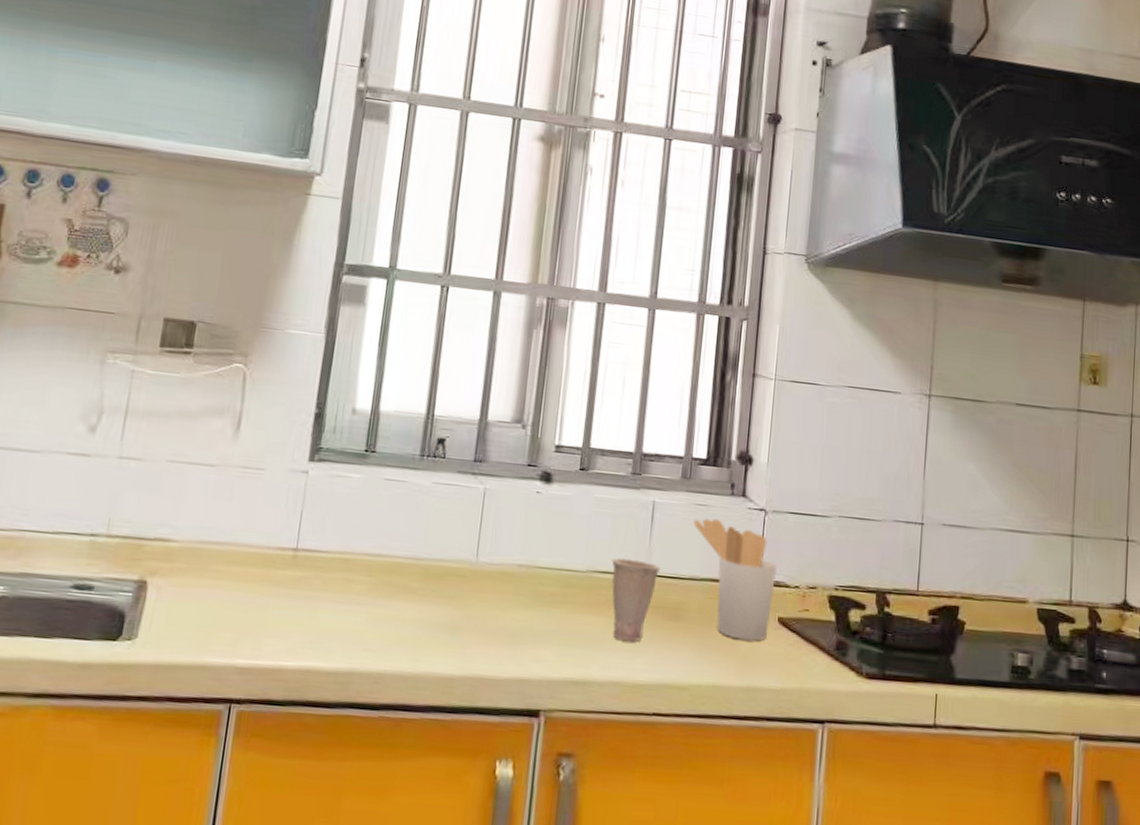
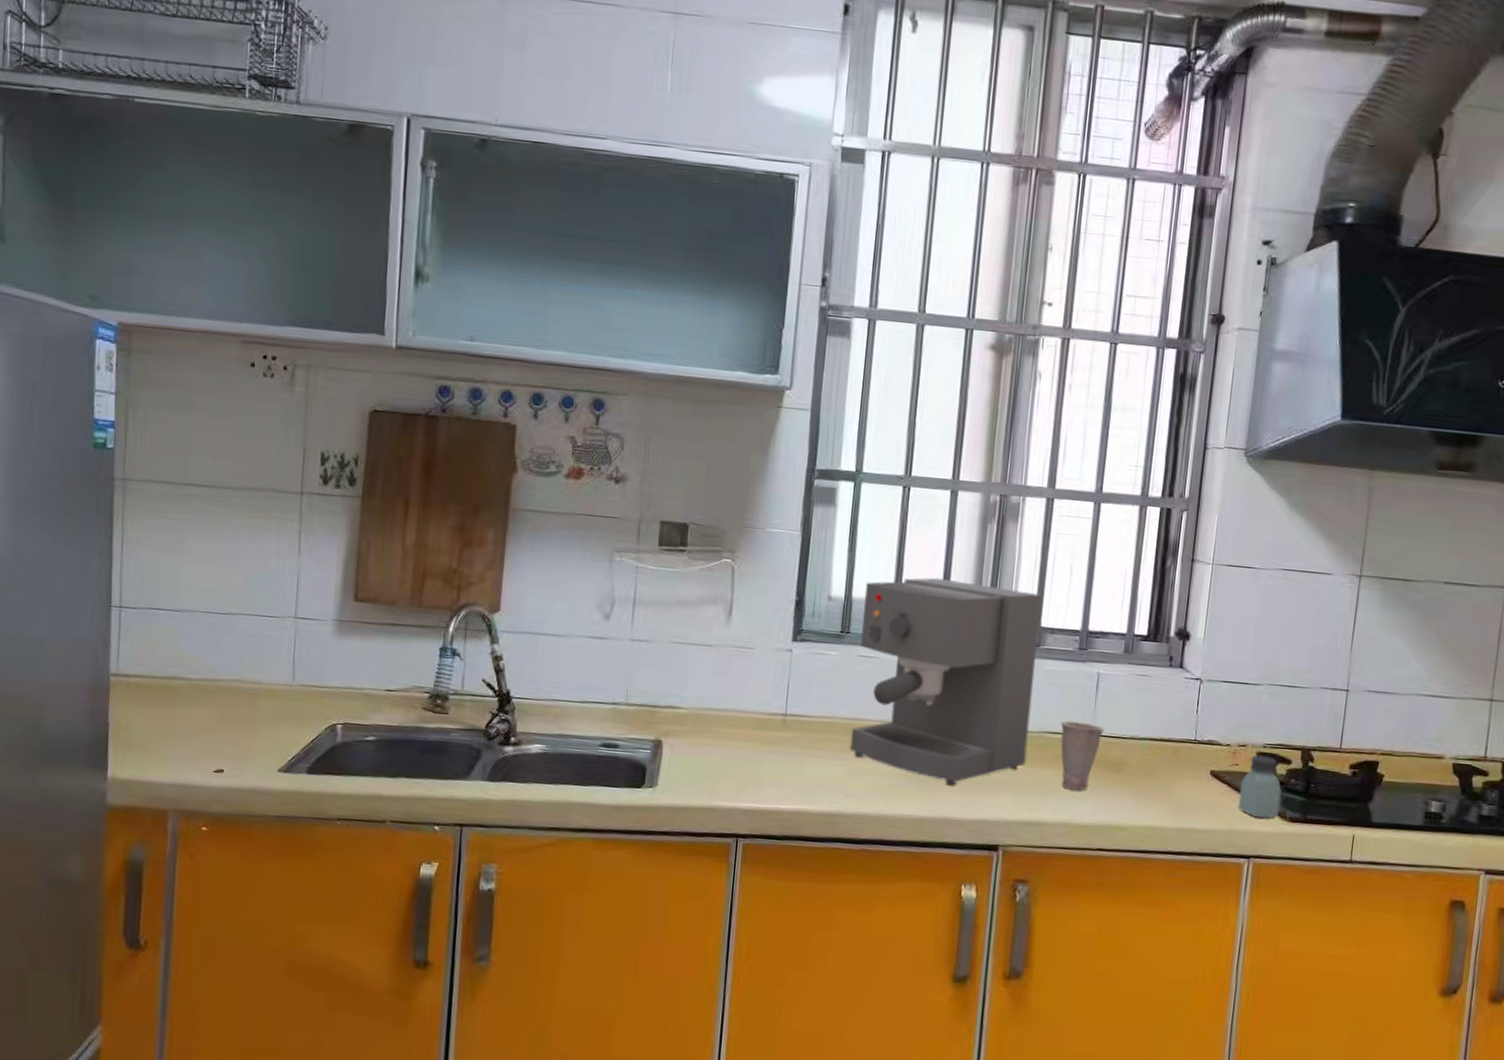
coffee maker: none [370,389,592,636] -> present [849,577,1042,785]
utensil holder: present [693,518,777,642] -> none [1135,687,1210,791]
saltshaker: none [809,599,856,675] -> present [1238,755,1282,819]

